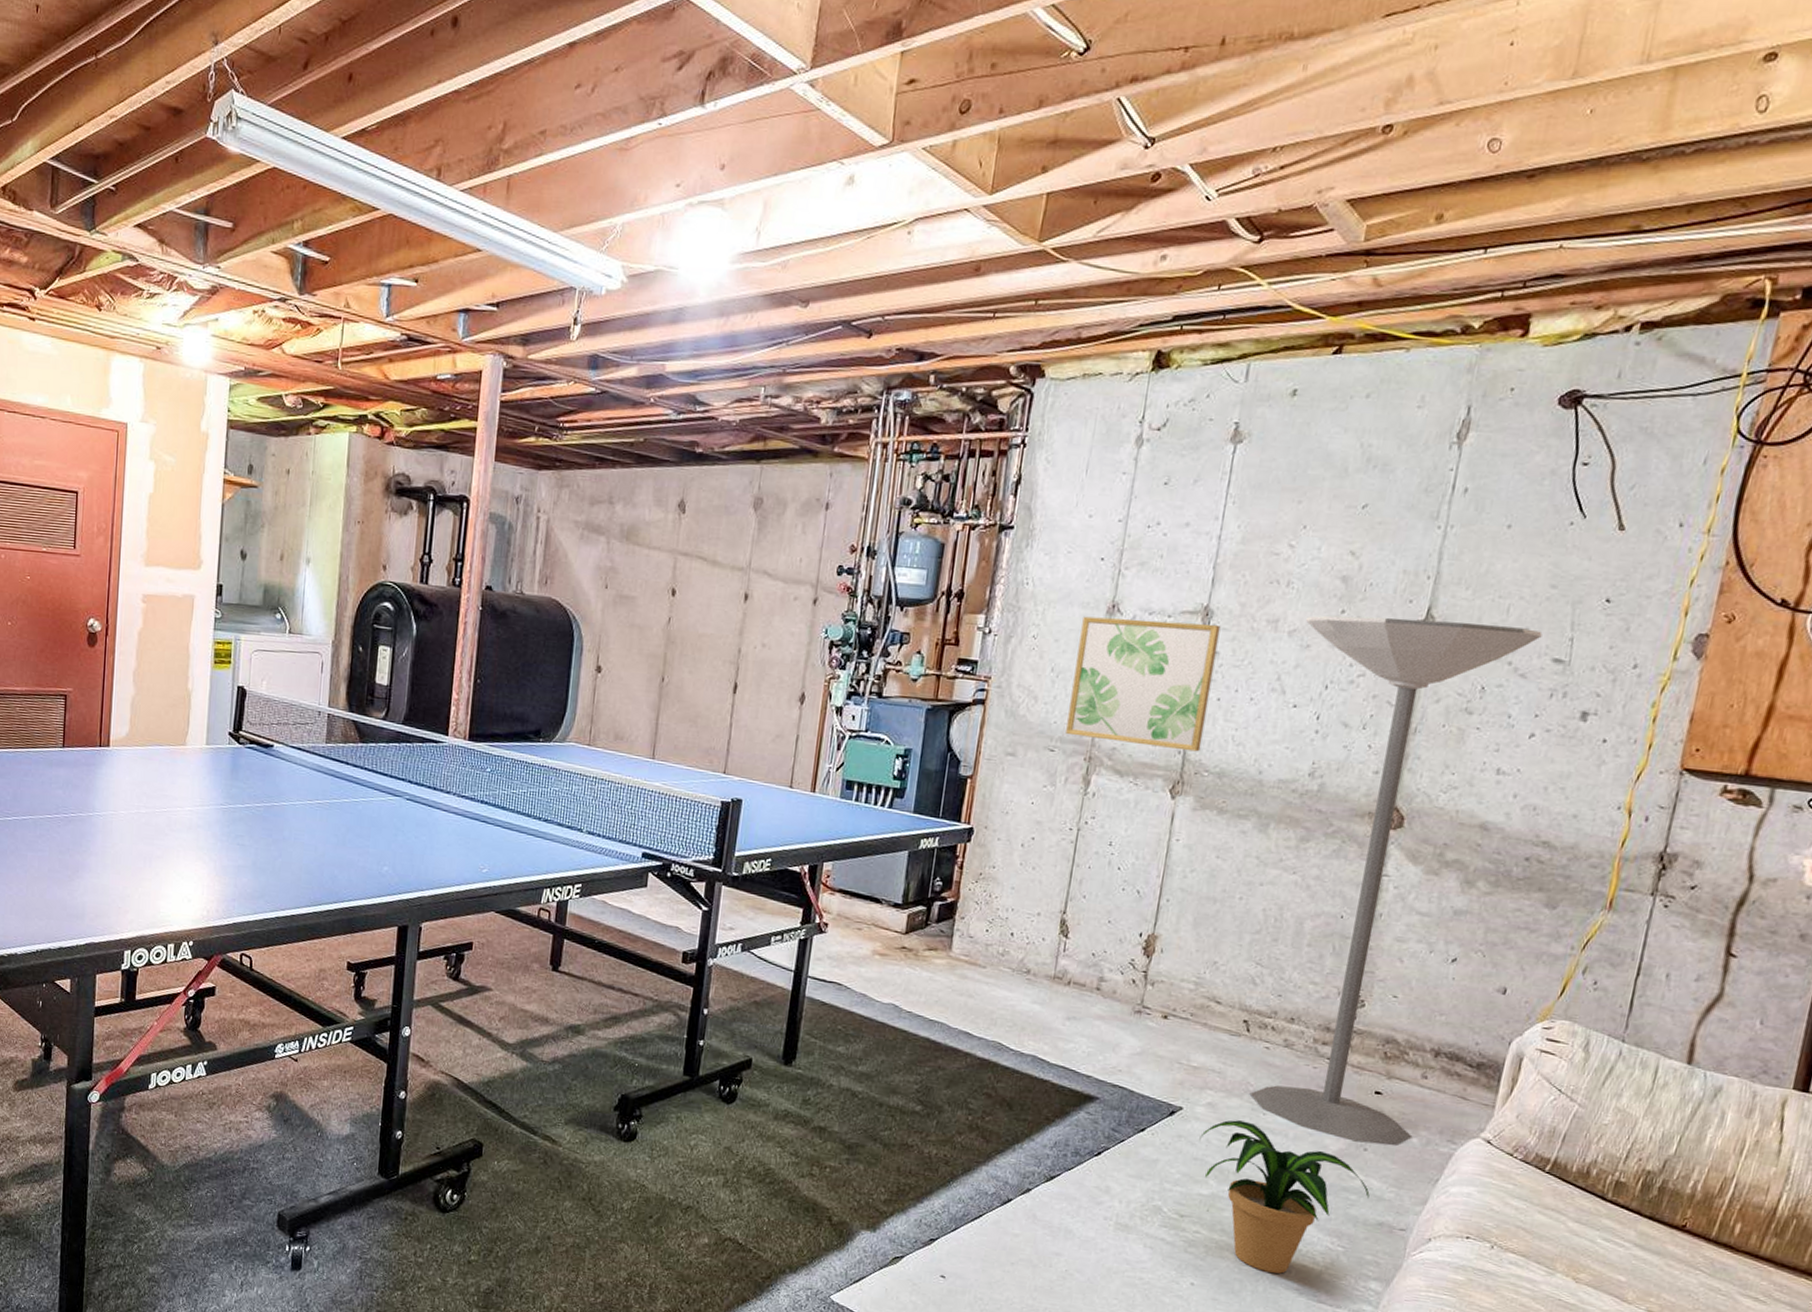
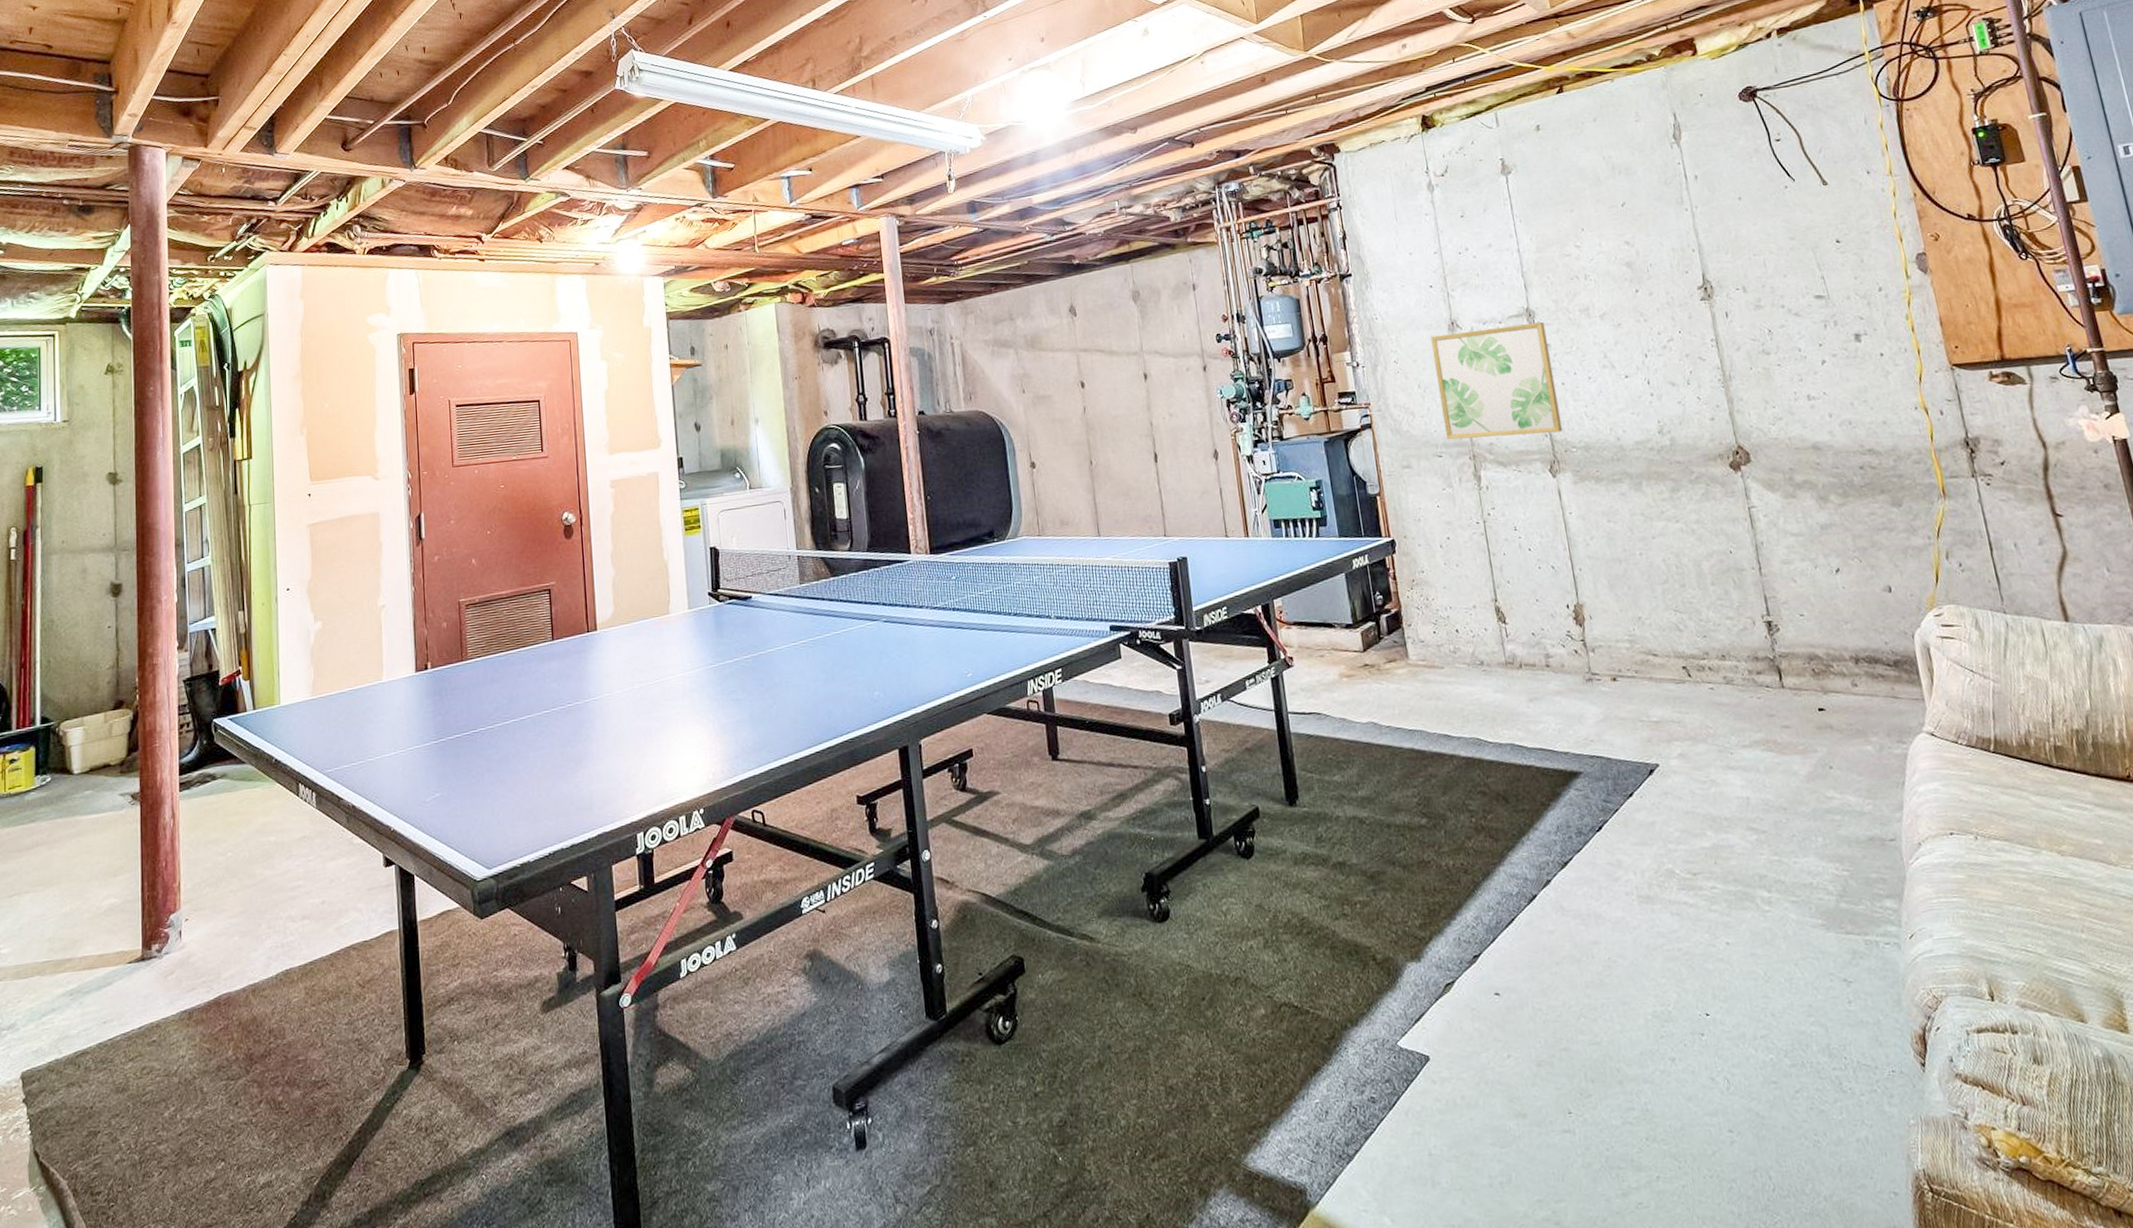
potted plant: present [1199,1120,1370,1274] -> none [1683,764,1852,914]
floor lamp: present [1249,615,1543,1145] -> none [1610,275,1867,762]

